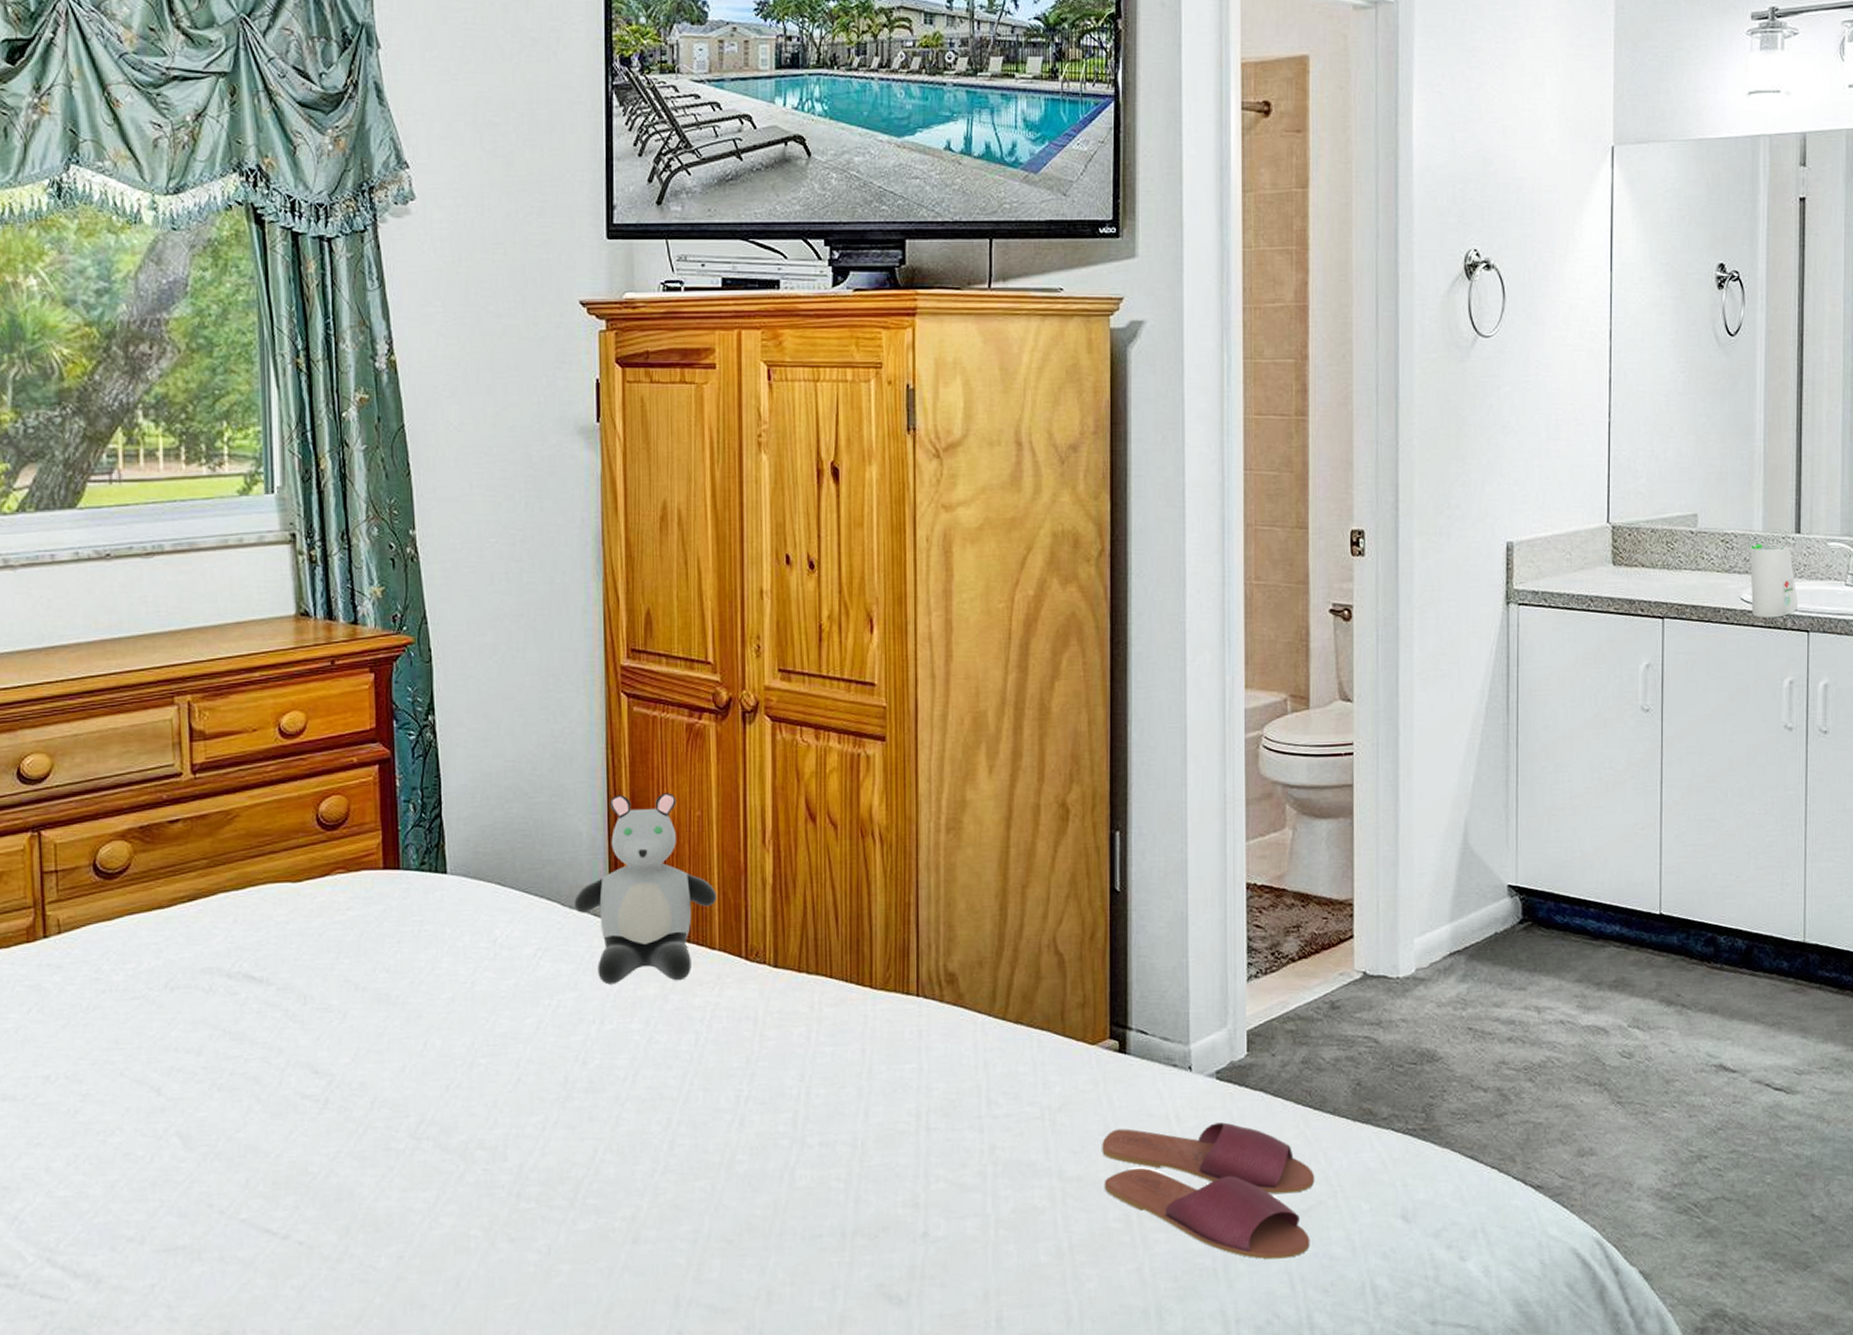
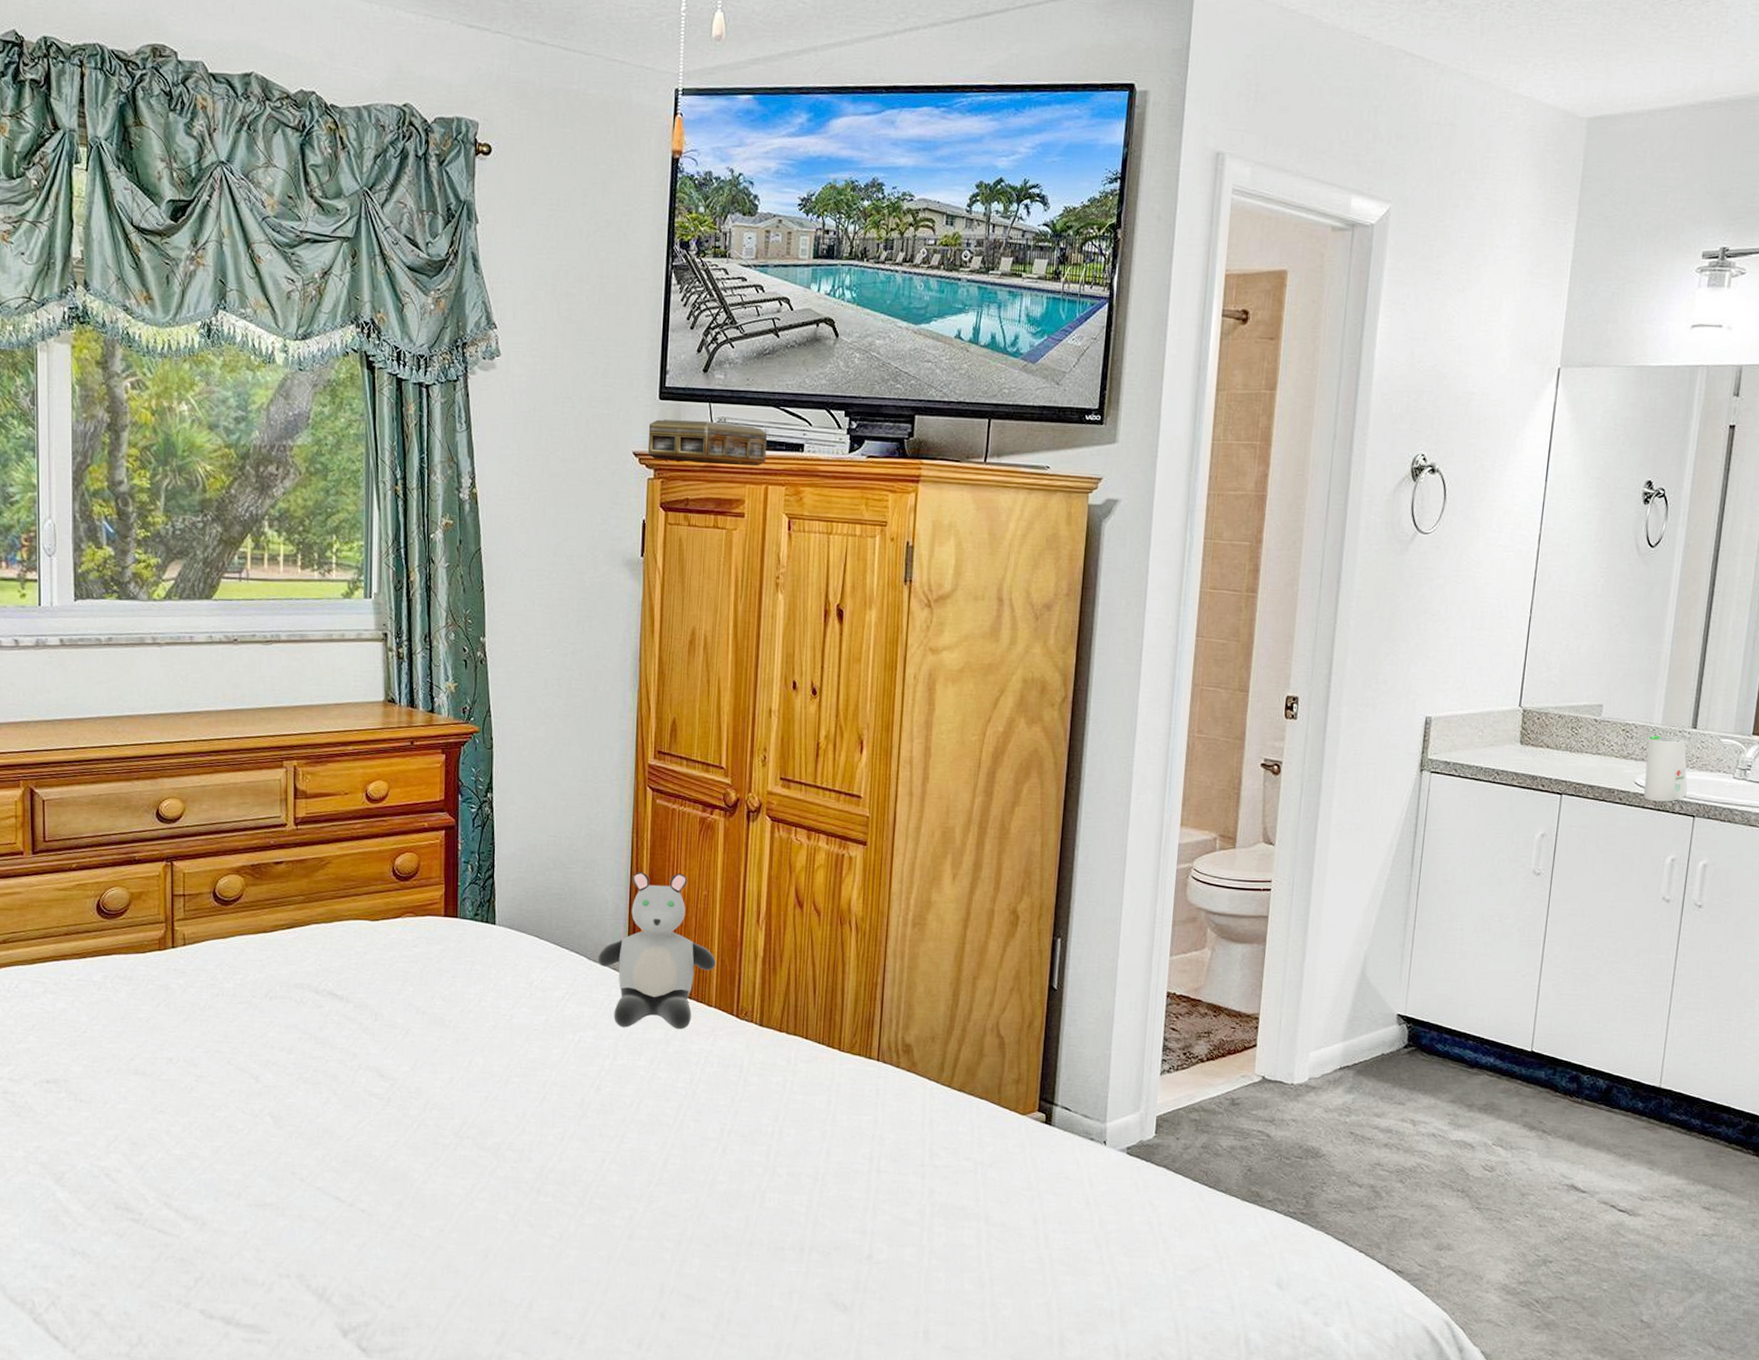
decorative box: none [596,260,736,309] -> present [647,419,767,466]
slippers: present [1102,1122,1315,1260] -> none [1023,1187,1205,1308]

